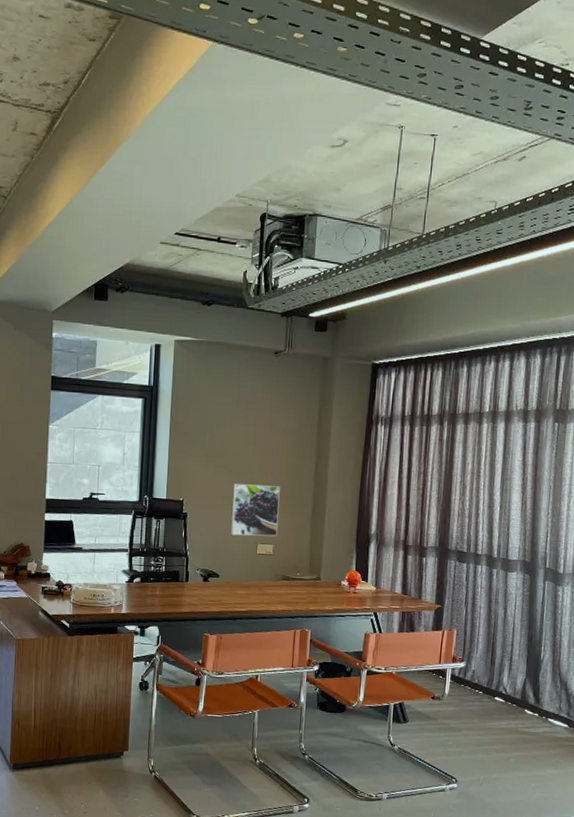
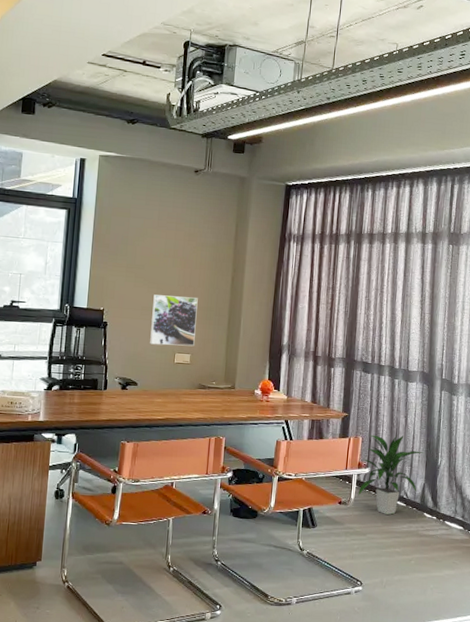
indoor plant: none [453,627,526,711] -> present [358,434,425,515]

